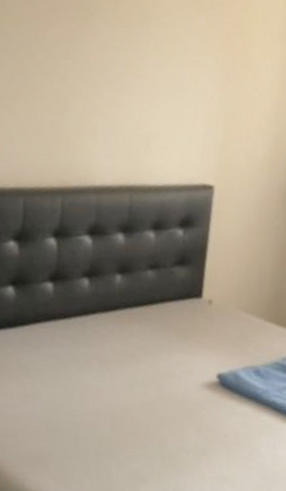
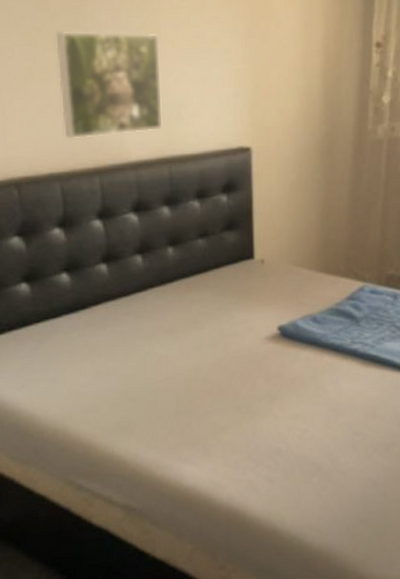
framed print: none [36,59,141,160] -> present [54,30,164,139]

